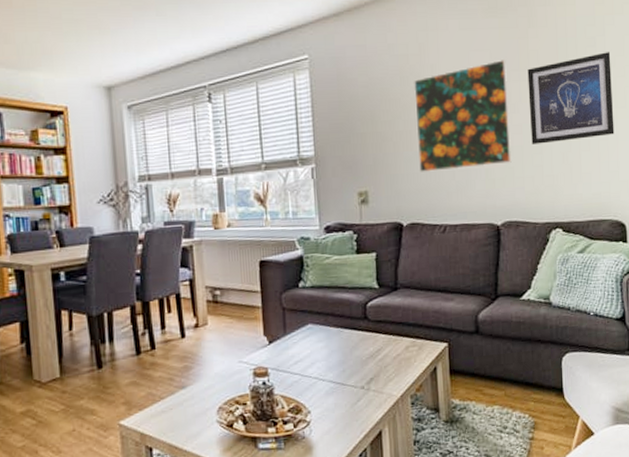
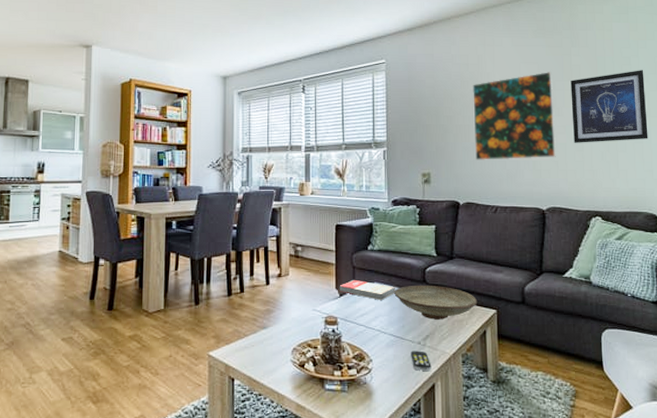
book: none [267,322,333,344] -> present [339,279,395,300]
decorative bowl: none [331,321,427,360] -> present [394,285,478,320]
remote control: none [353,396,378,418] -> present [411,350,432,371]

